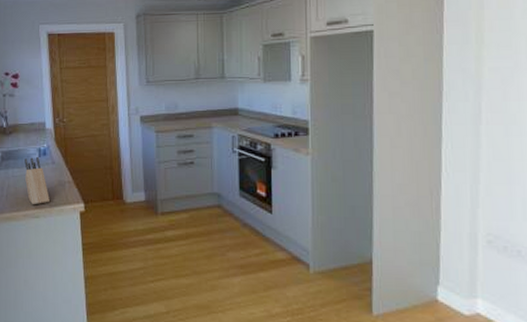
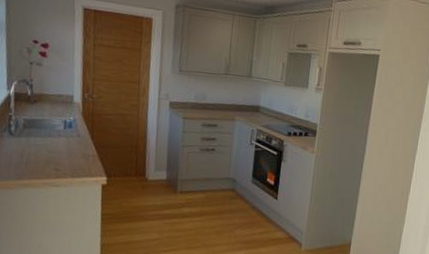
knife block: present [24,156,50,205] -> none [47,128,72,175]

